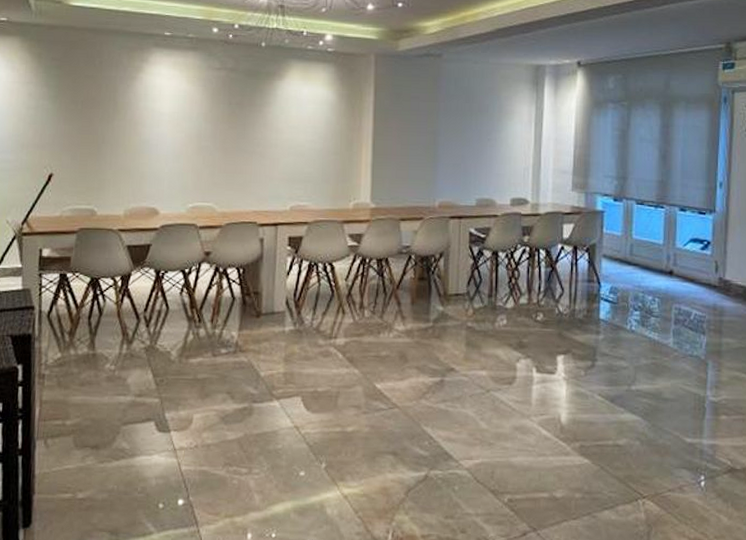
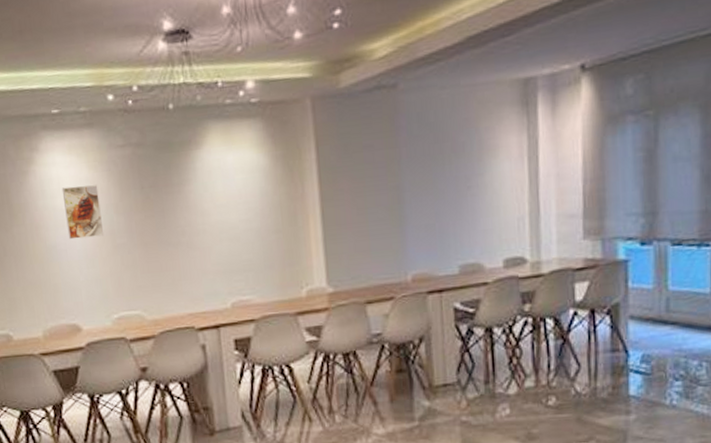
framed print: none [161,94,193,138] -> present [62,185,104,240]

